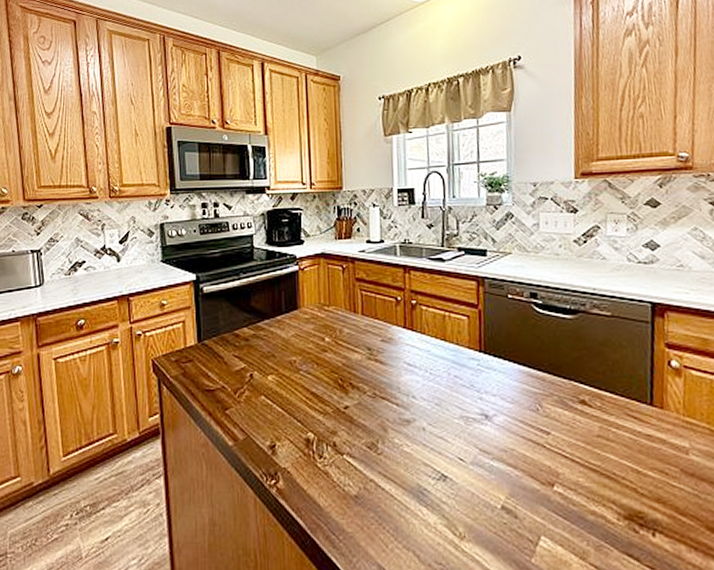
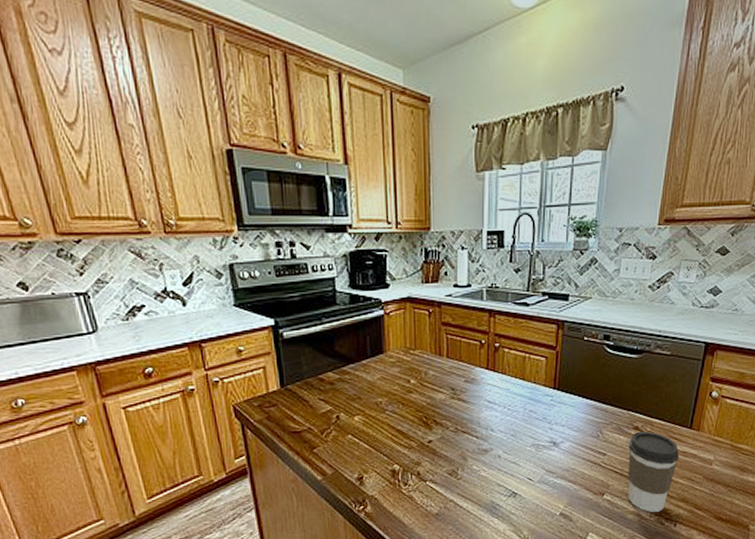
coffee cup: none [576,406,644,514] -> present [627,431,680,512]

